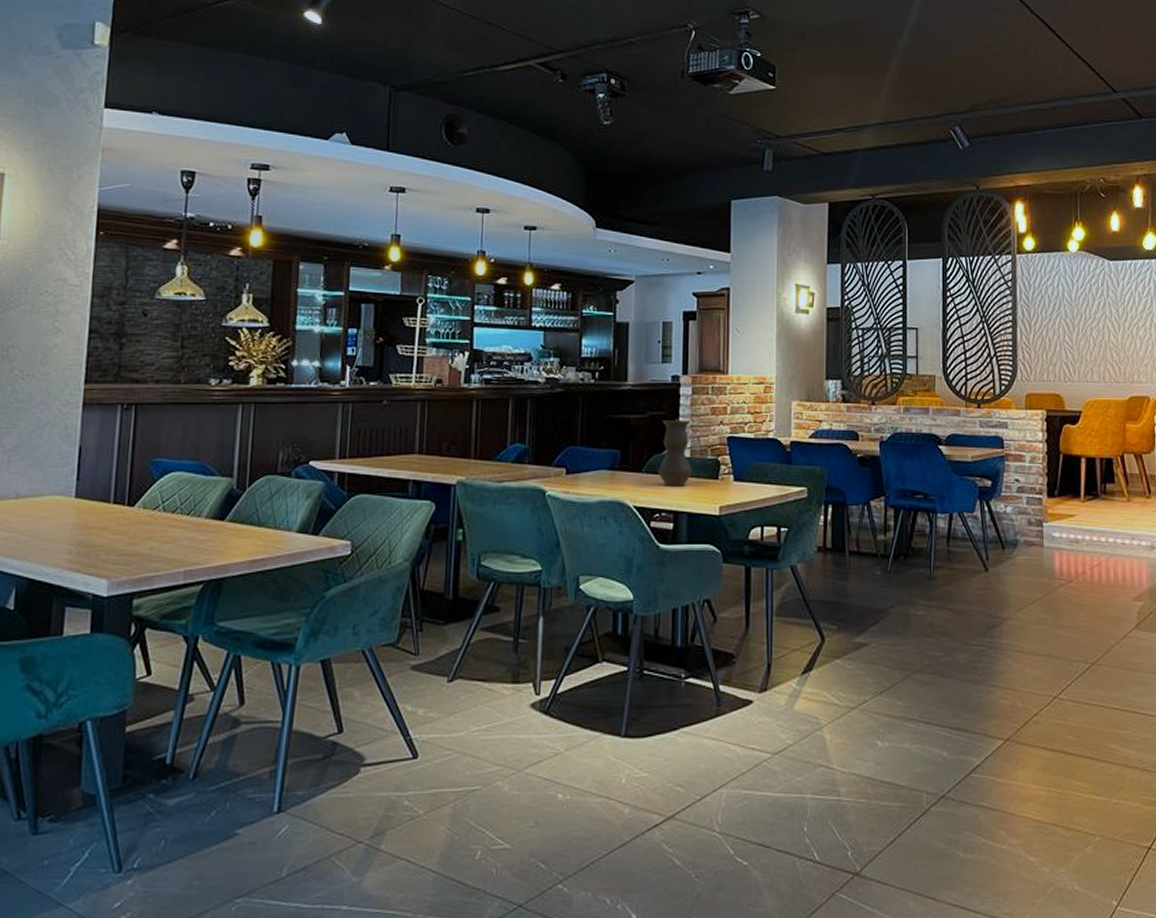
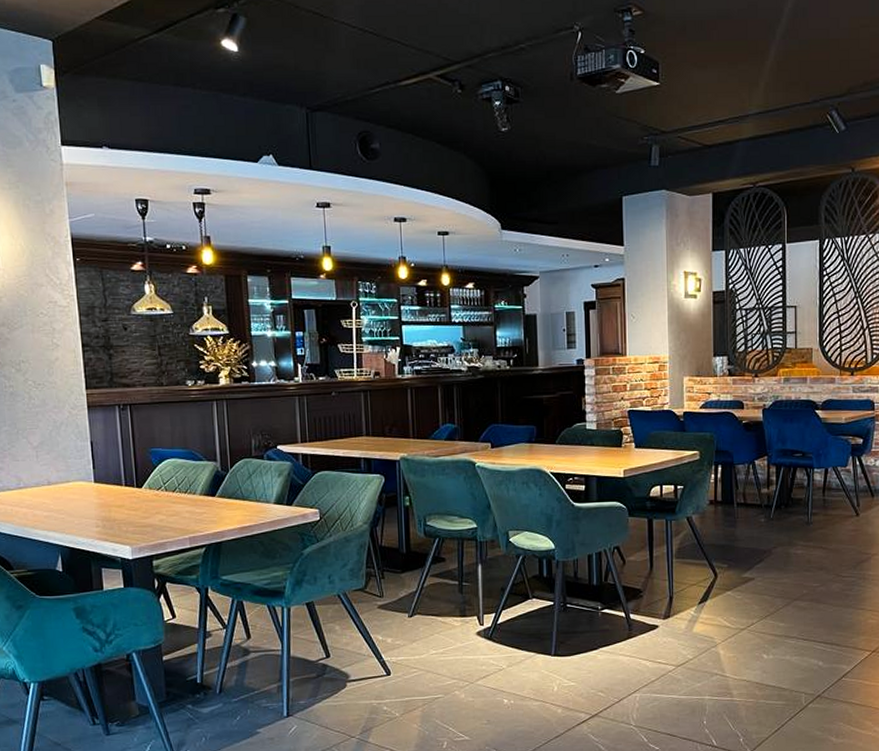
vase: present [658,420,693,486] -> none [569,398,599,455]

